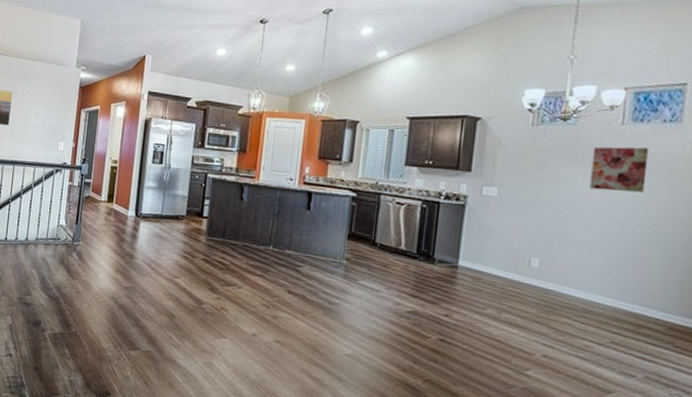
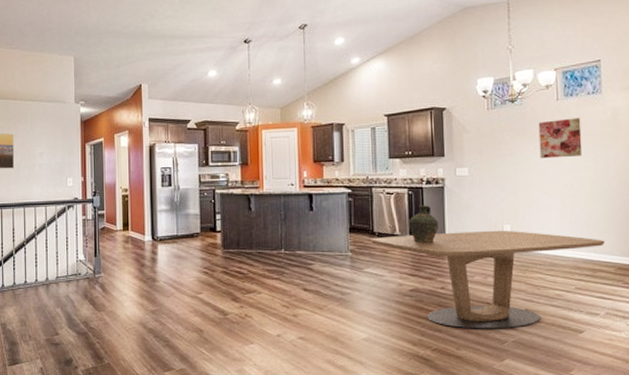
dining table: none [371,248,657,374] -> present [371,230,605,329]
ceramic jug: none [417,221,454,264] -> present [408,205,439,243]

